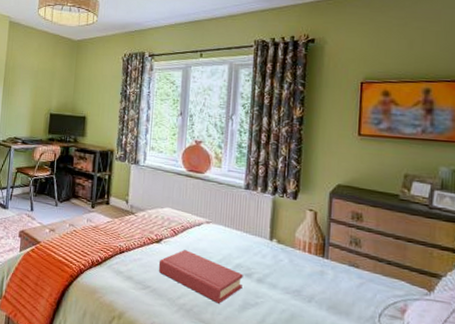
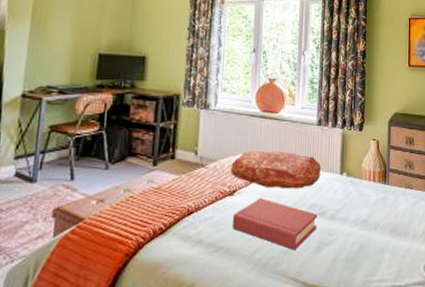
cushion: none [158,205,249,248] -> present [231,151,322,189]

